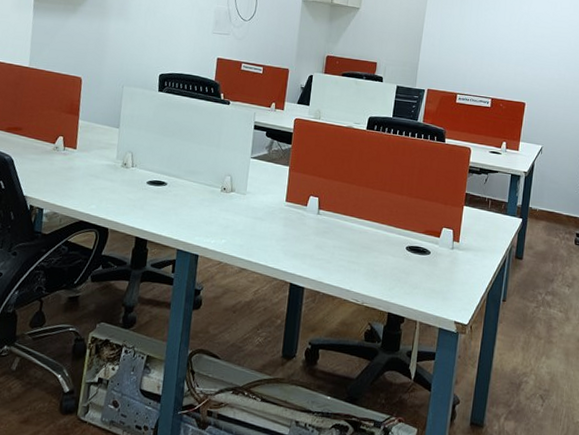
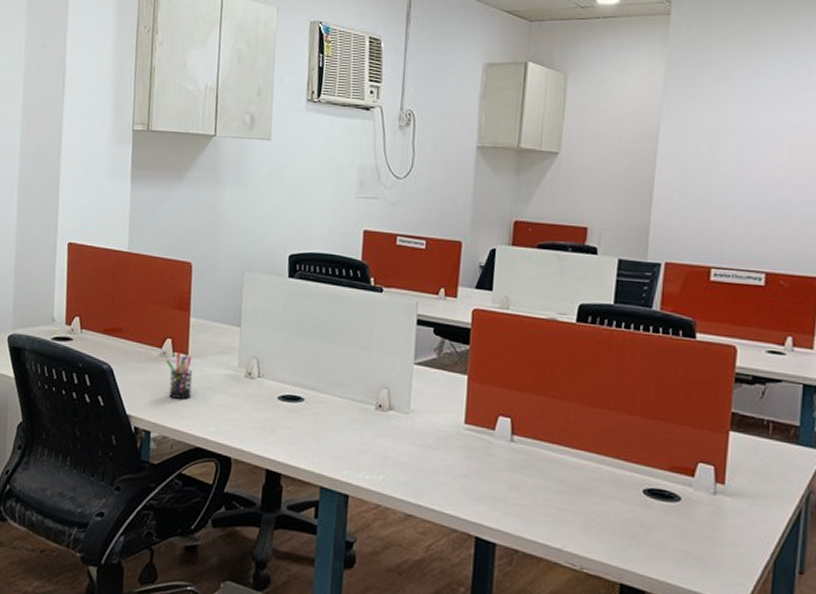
pen holder: none [57,145,80,184] -> present [165,350,193,400]

